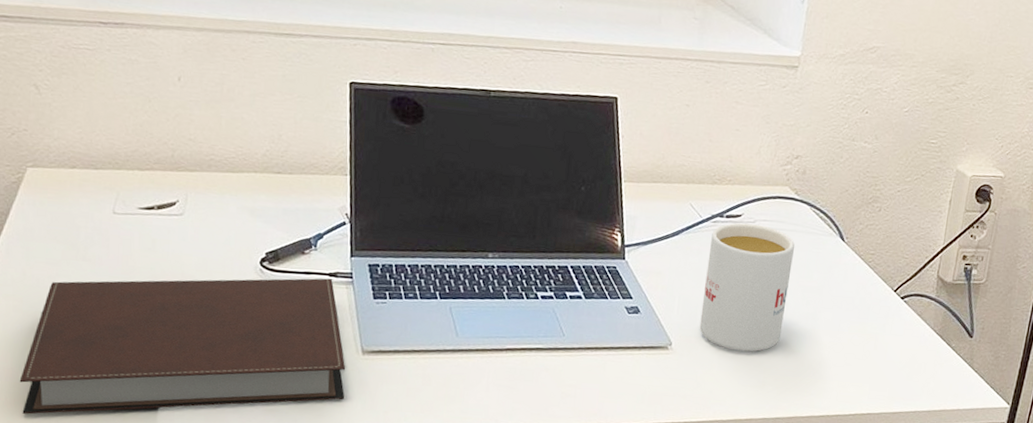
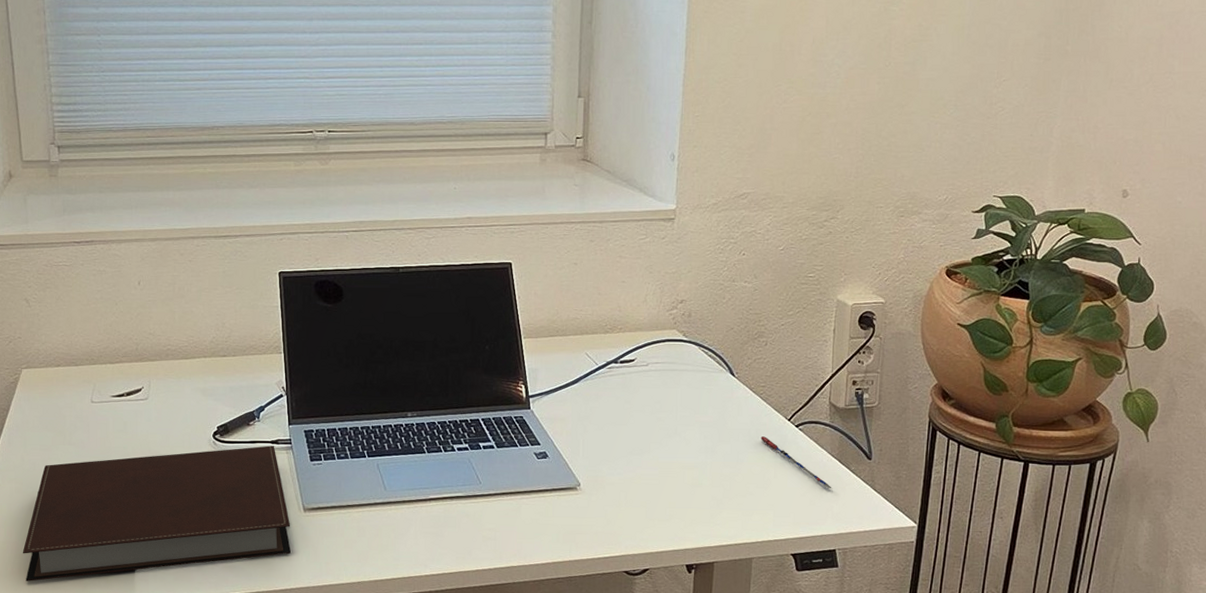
mug: present [699,223,795,352] -> none [605,367,687,487]
pen: none [864,306,931,365] -> present [760,436,832,489]

